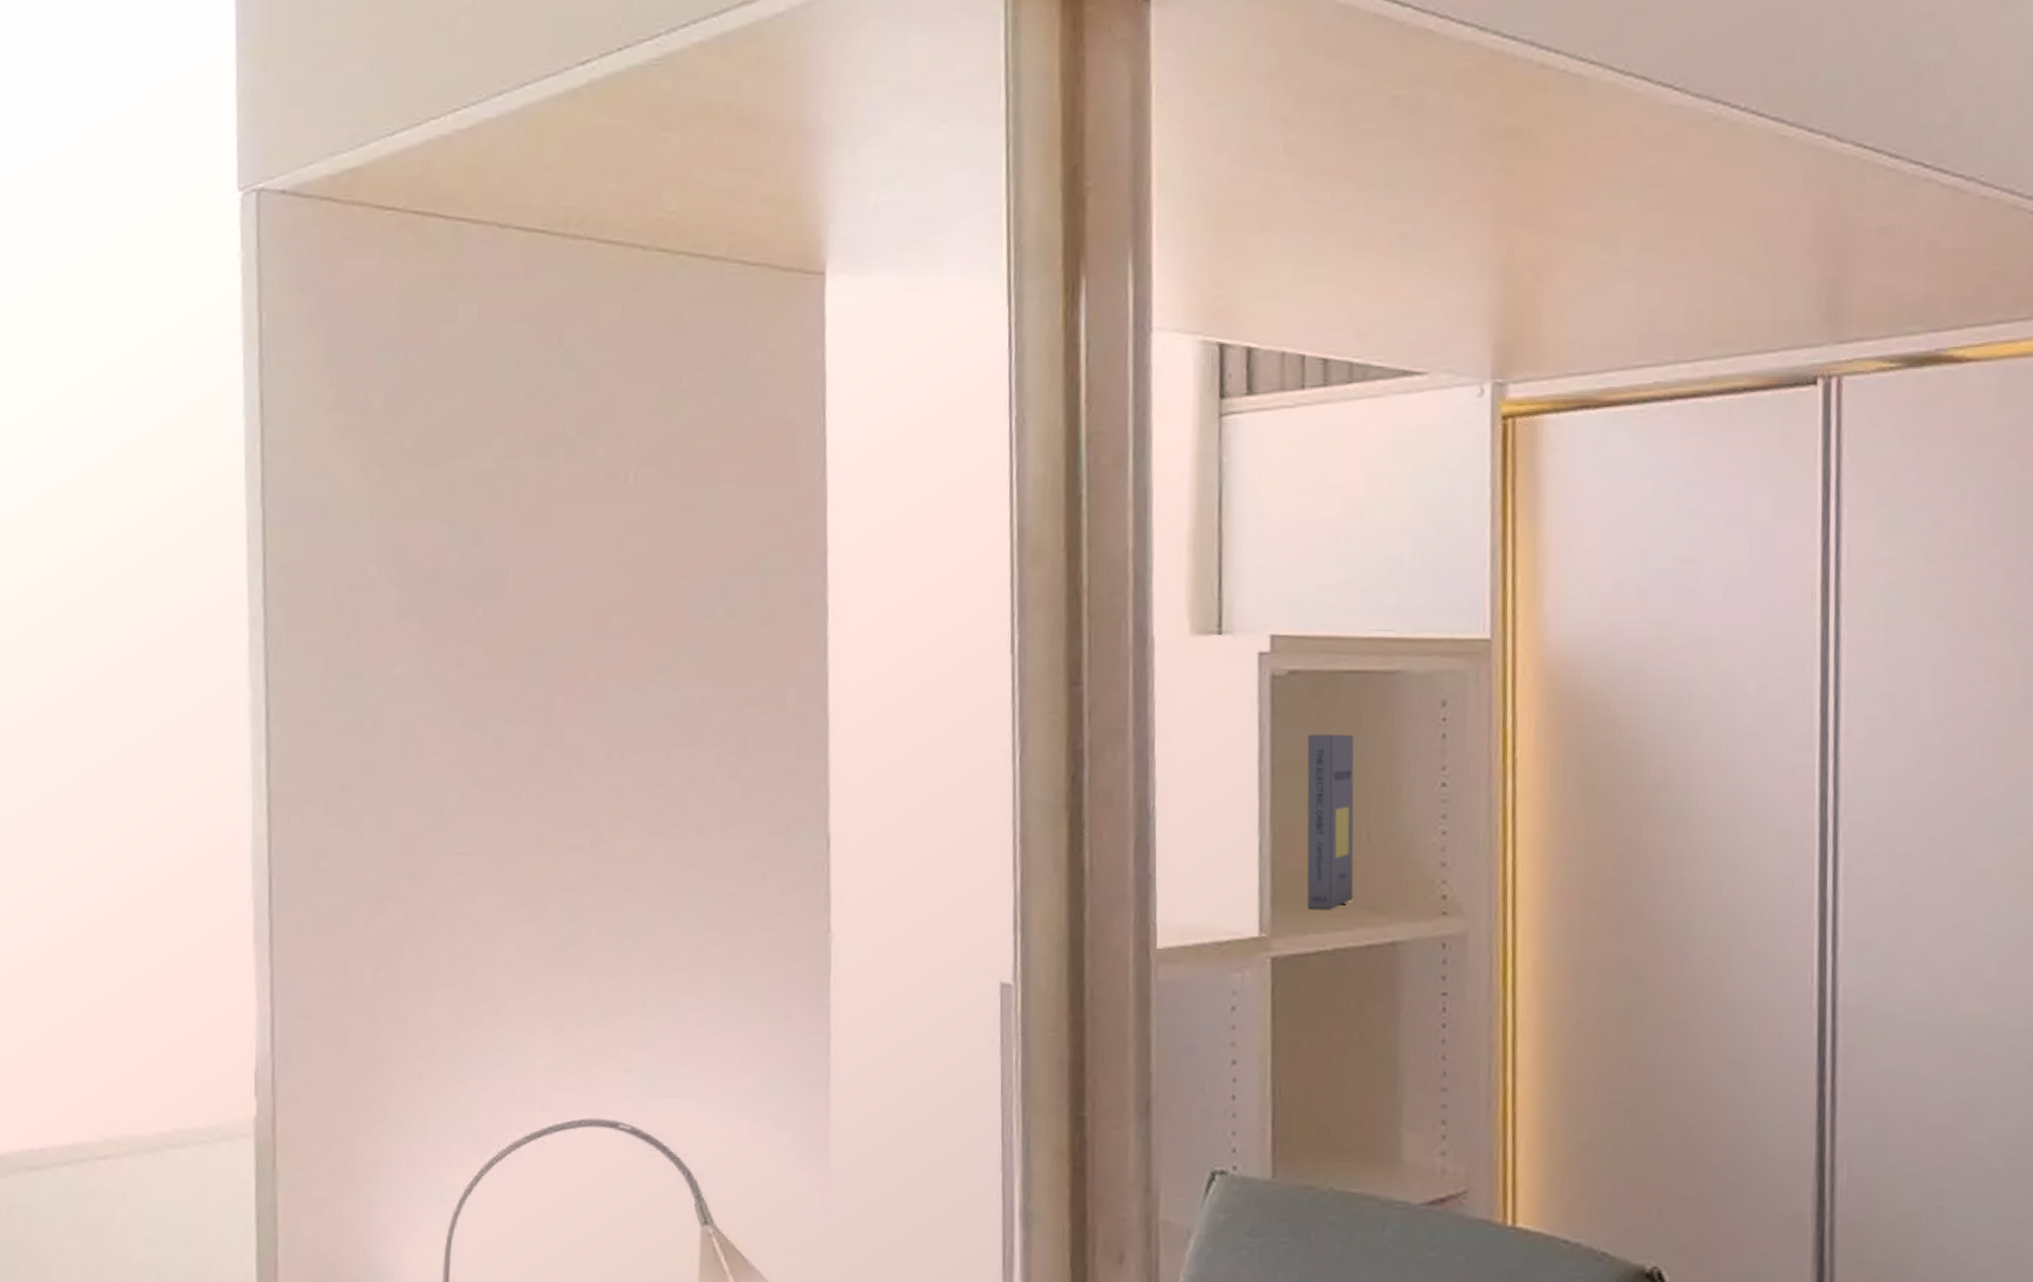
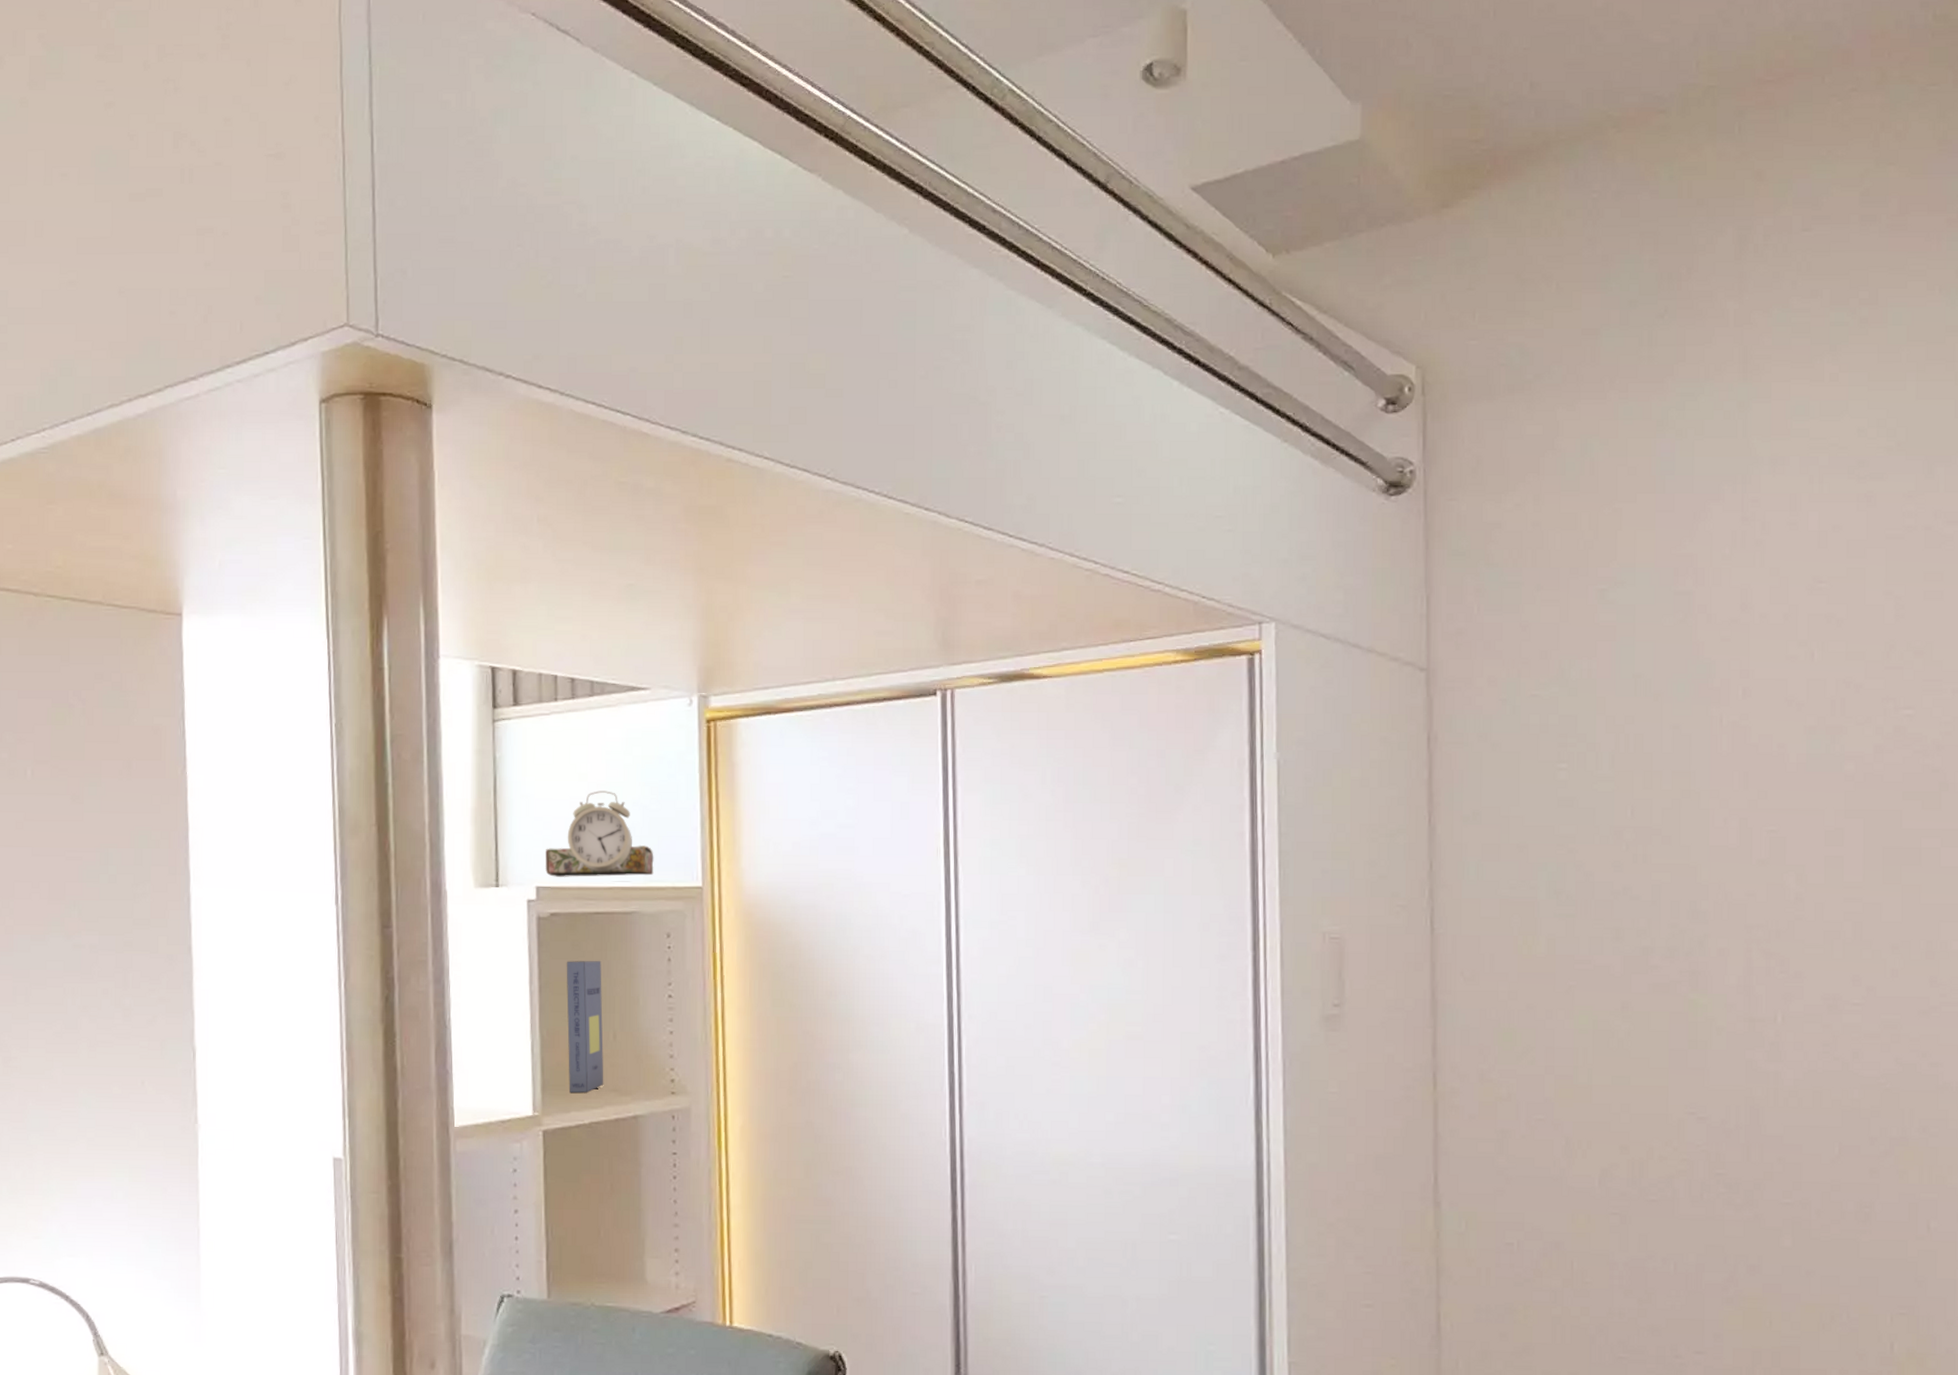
decorative box: none [1282,583,1428,624] -> present [544,845,654,877]
alarm clock: none [1313,509,1399,617] -> present [567,790,632,872]

